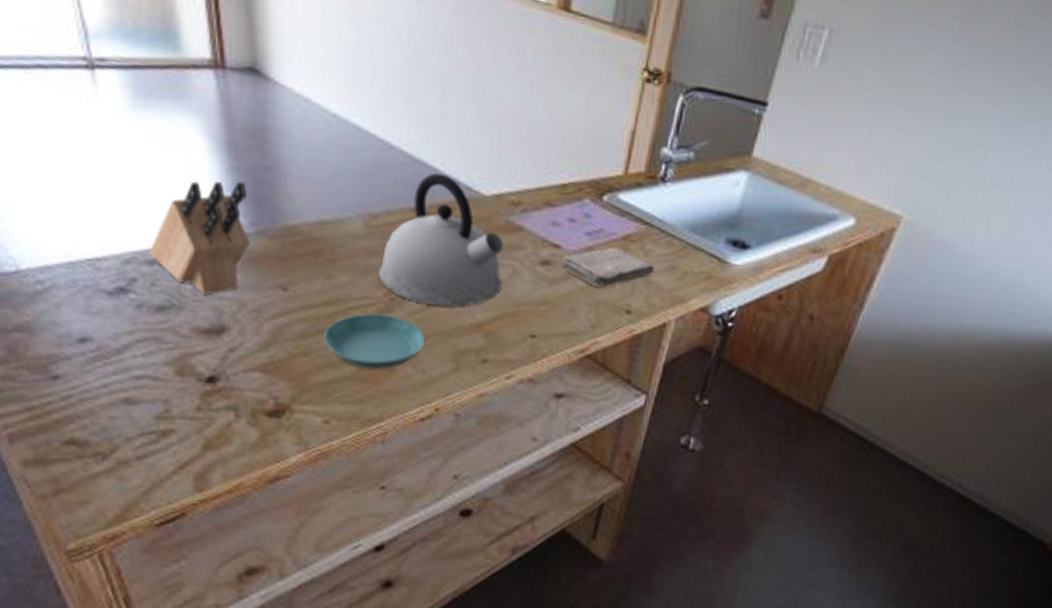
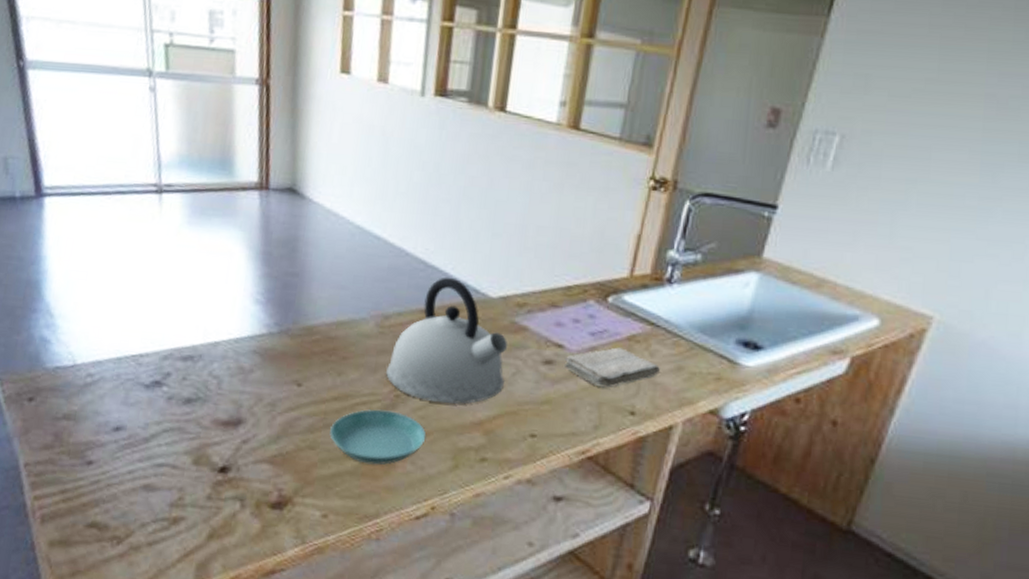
knife block: present [150,181,251,295] -> none [185,286,275,389]

